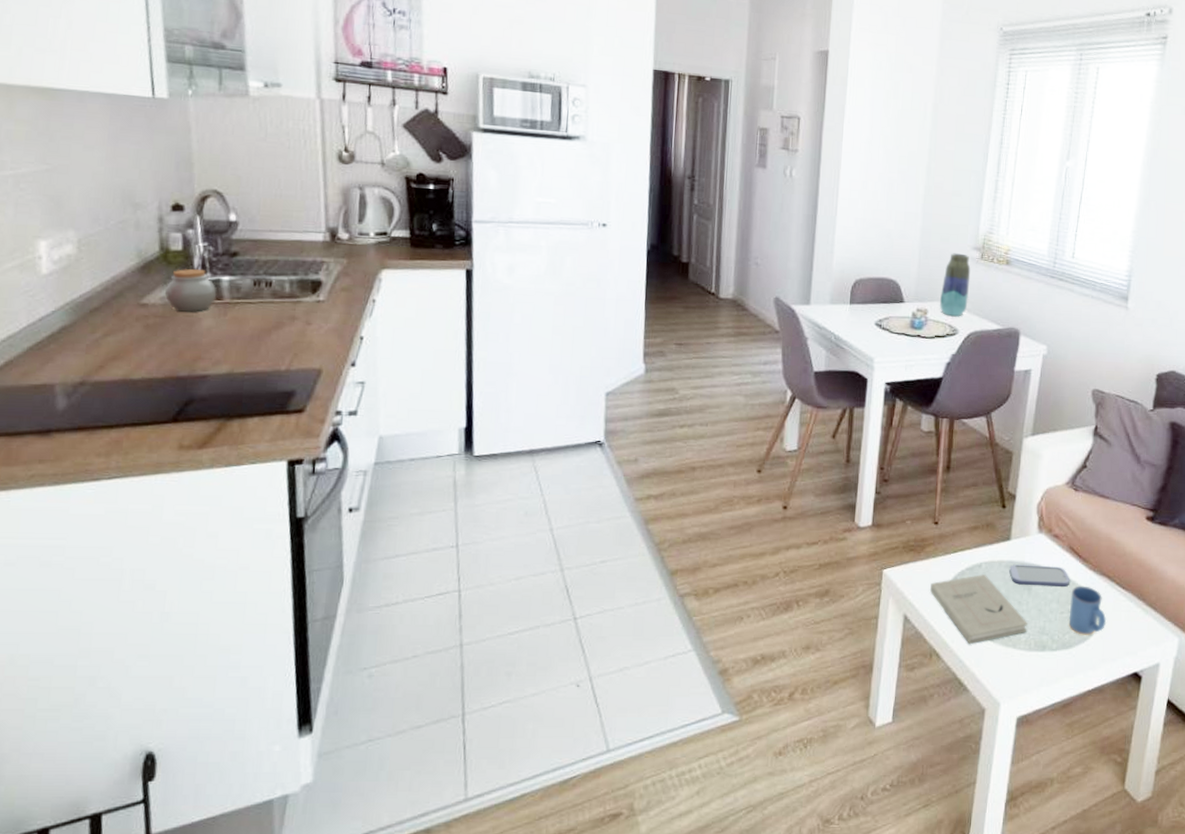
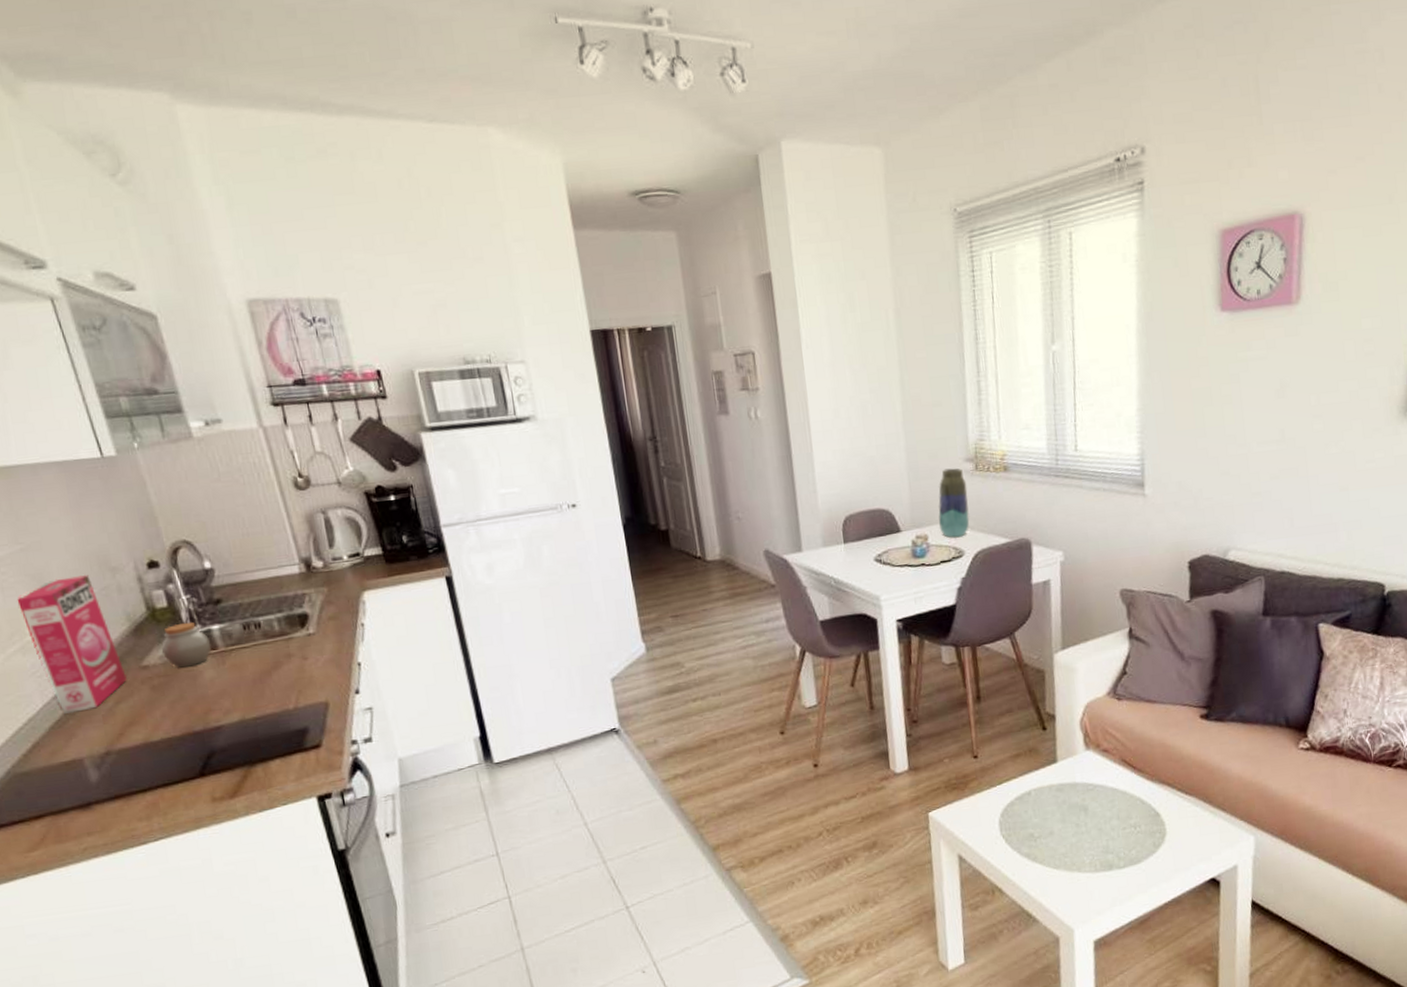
cereal box: none [29,204,122,339] -> present [18,574,127,715]
book: present [930,575,1027,644] -> none [981,802,1090,874]
mobile phone: present [1009,564,1069,588] -> none [1061,781,1127,807]
mug: present [1068,586,1107,635] -> none [1130,797,1174,848]

